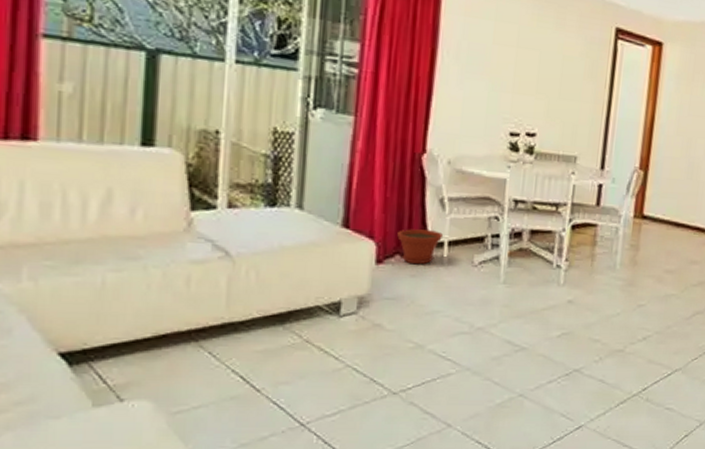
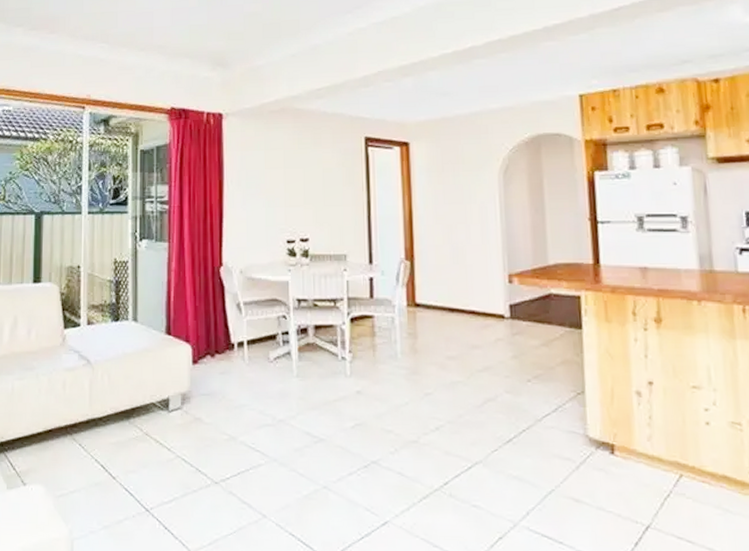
plant pot: present [397,229,443,265] -> none [207,332,242,363]

